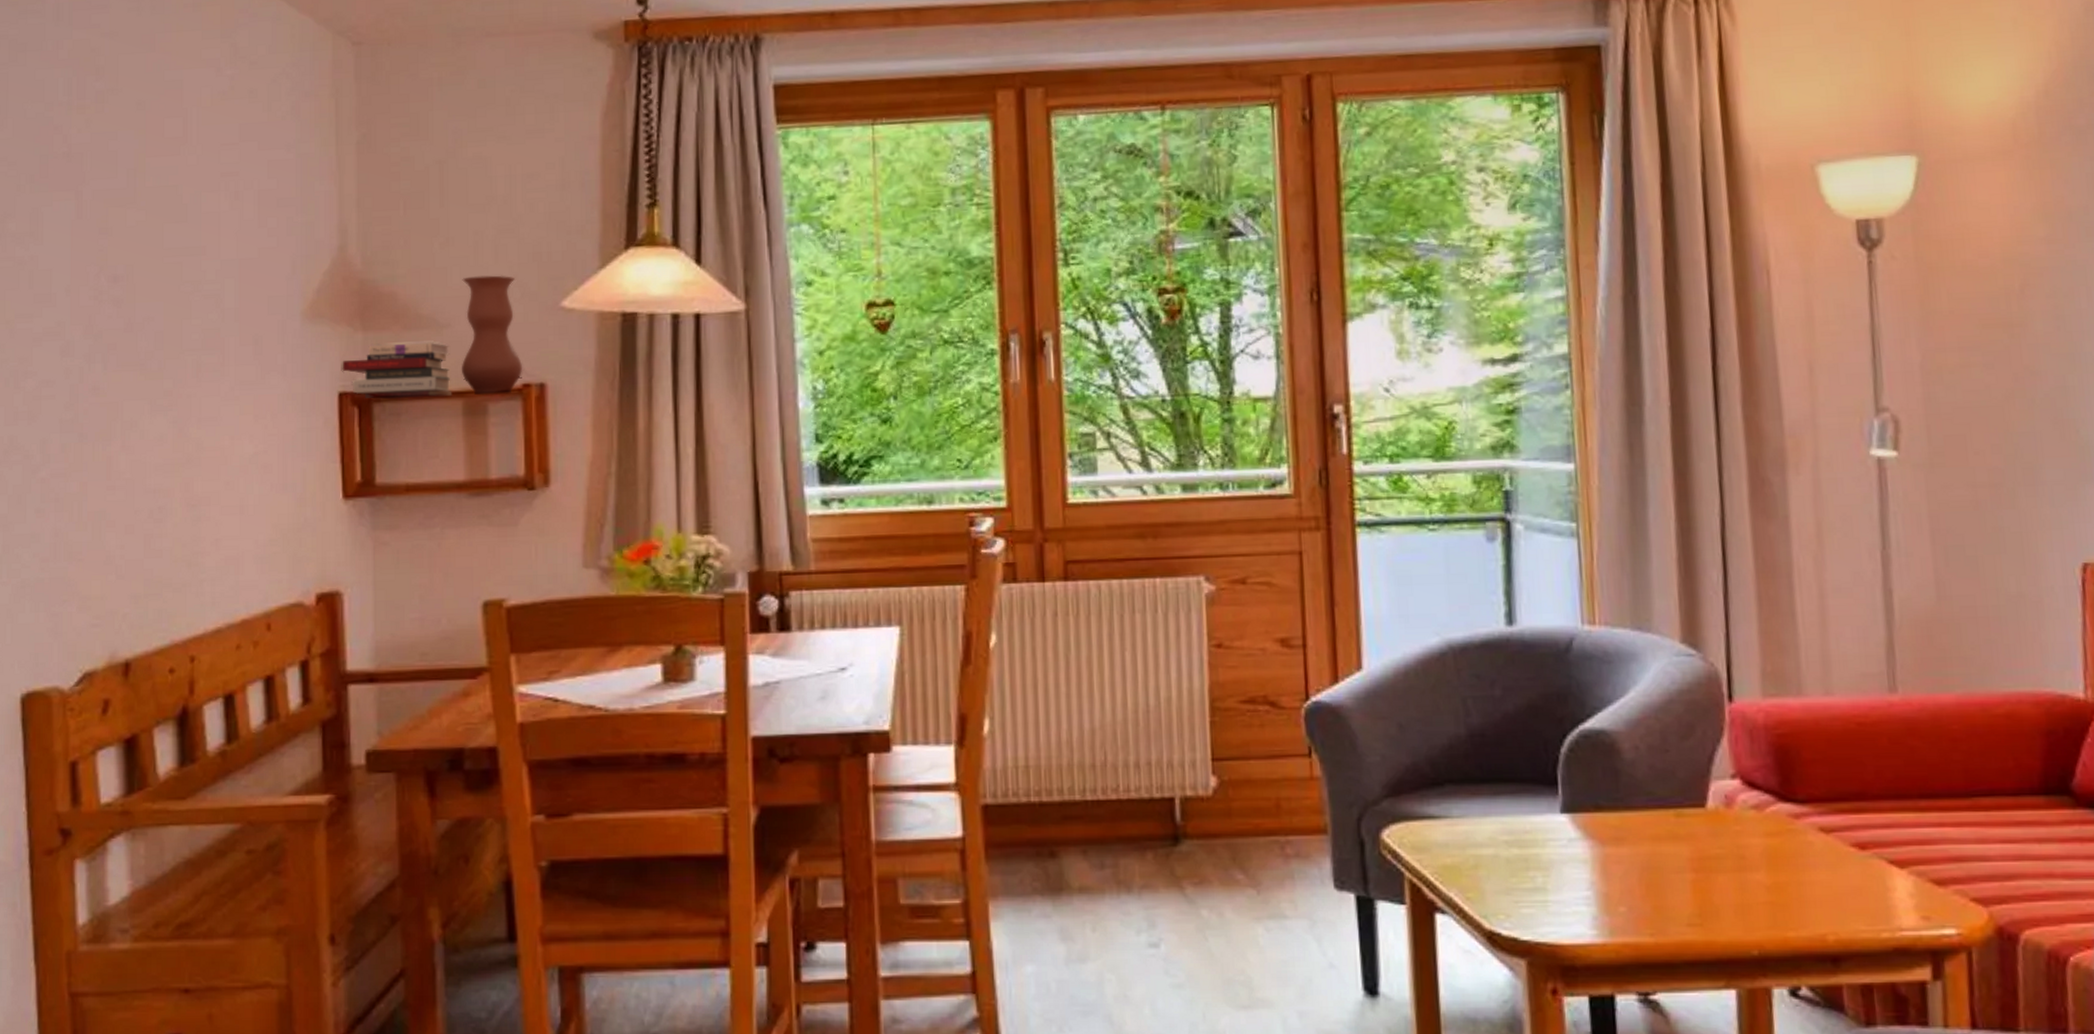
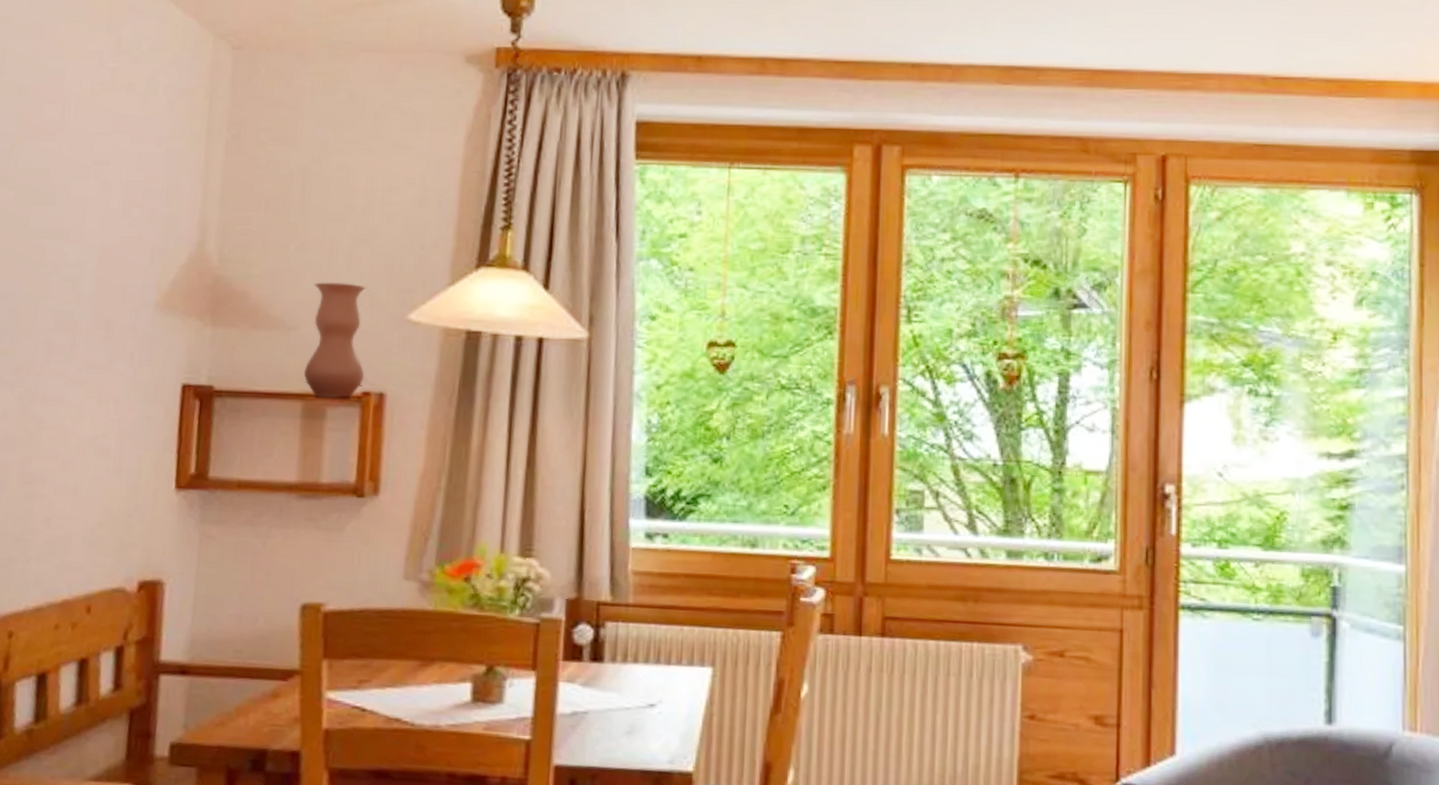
books: present [342,343,453,400] -> none [188,341,294,398]

